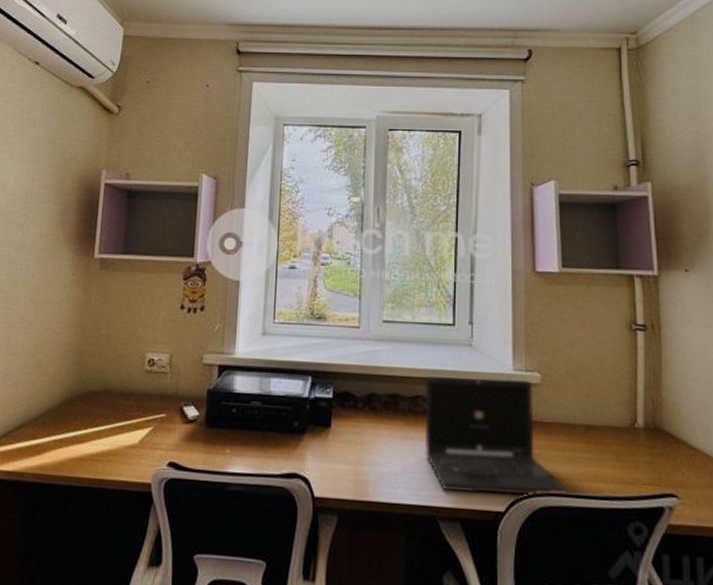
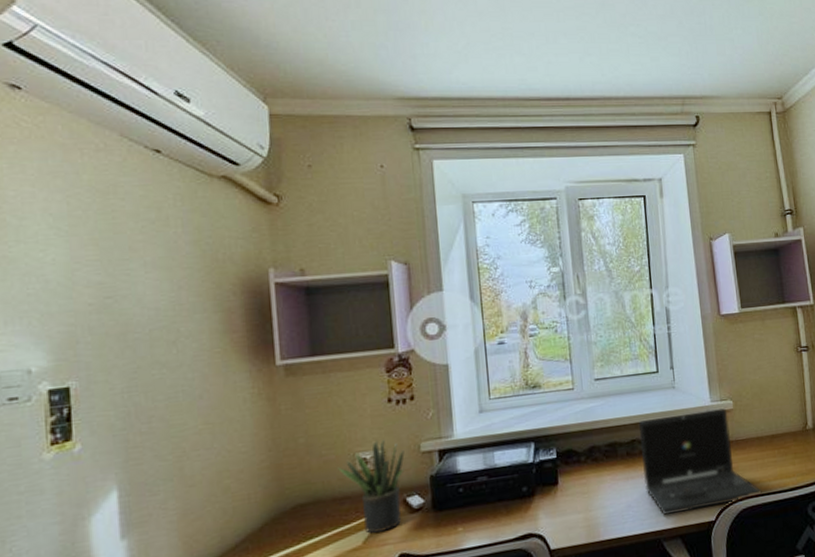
potted plant: none [129,343,188,435] -> present [338,439,405,534]

